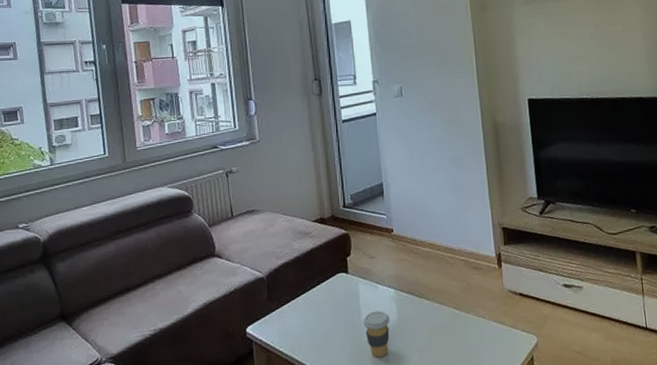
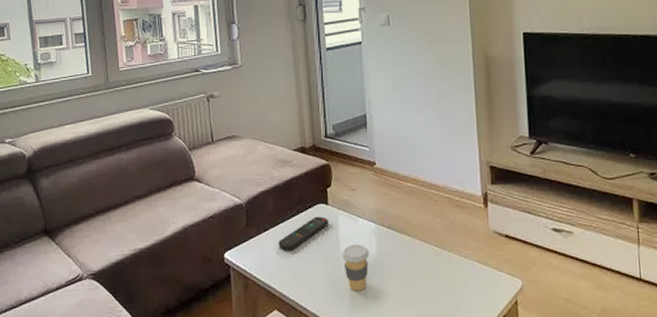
remote control: none [300,285,349,321] -> present [278,216,328,250]

